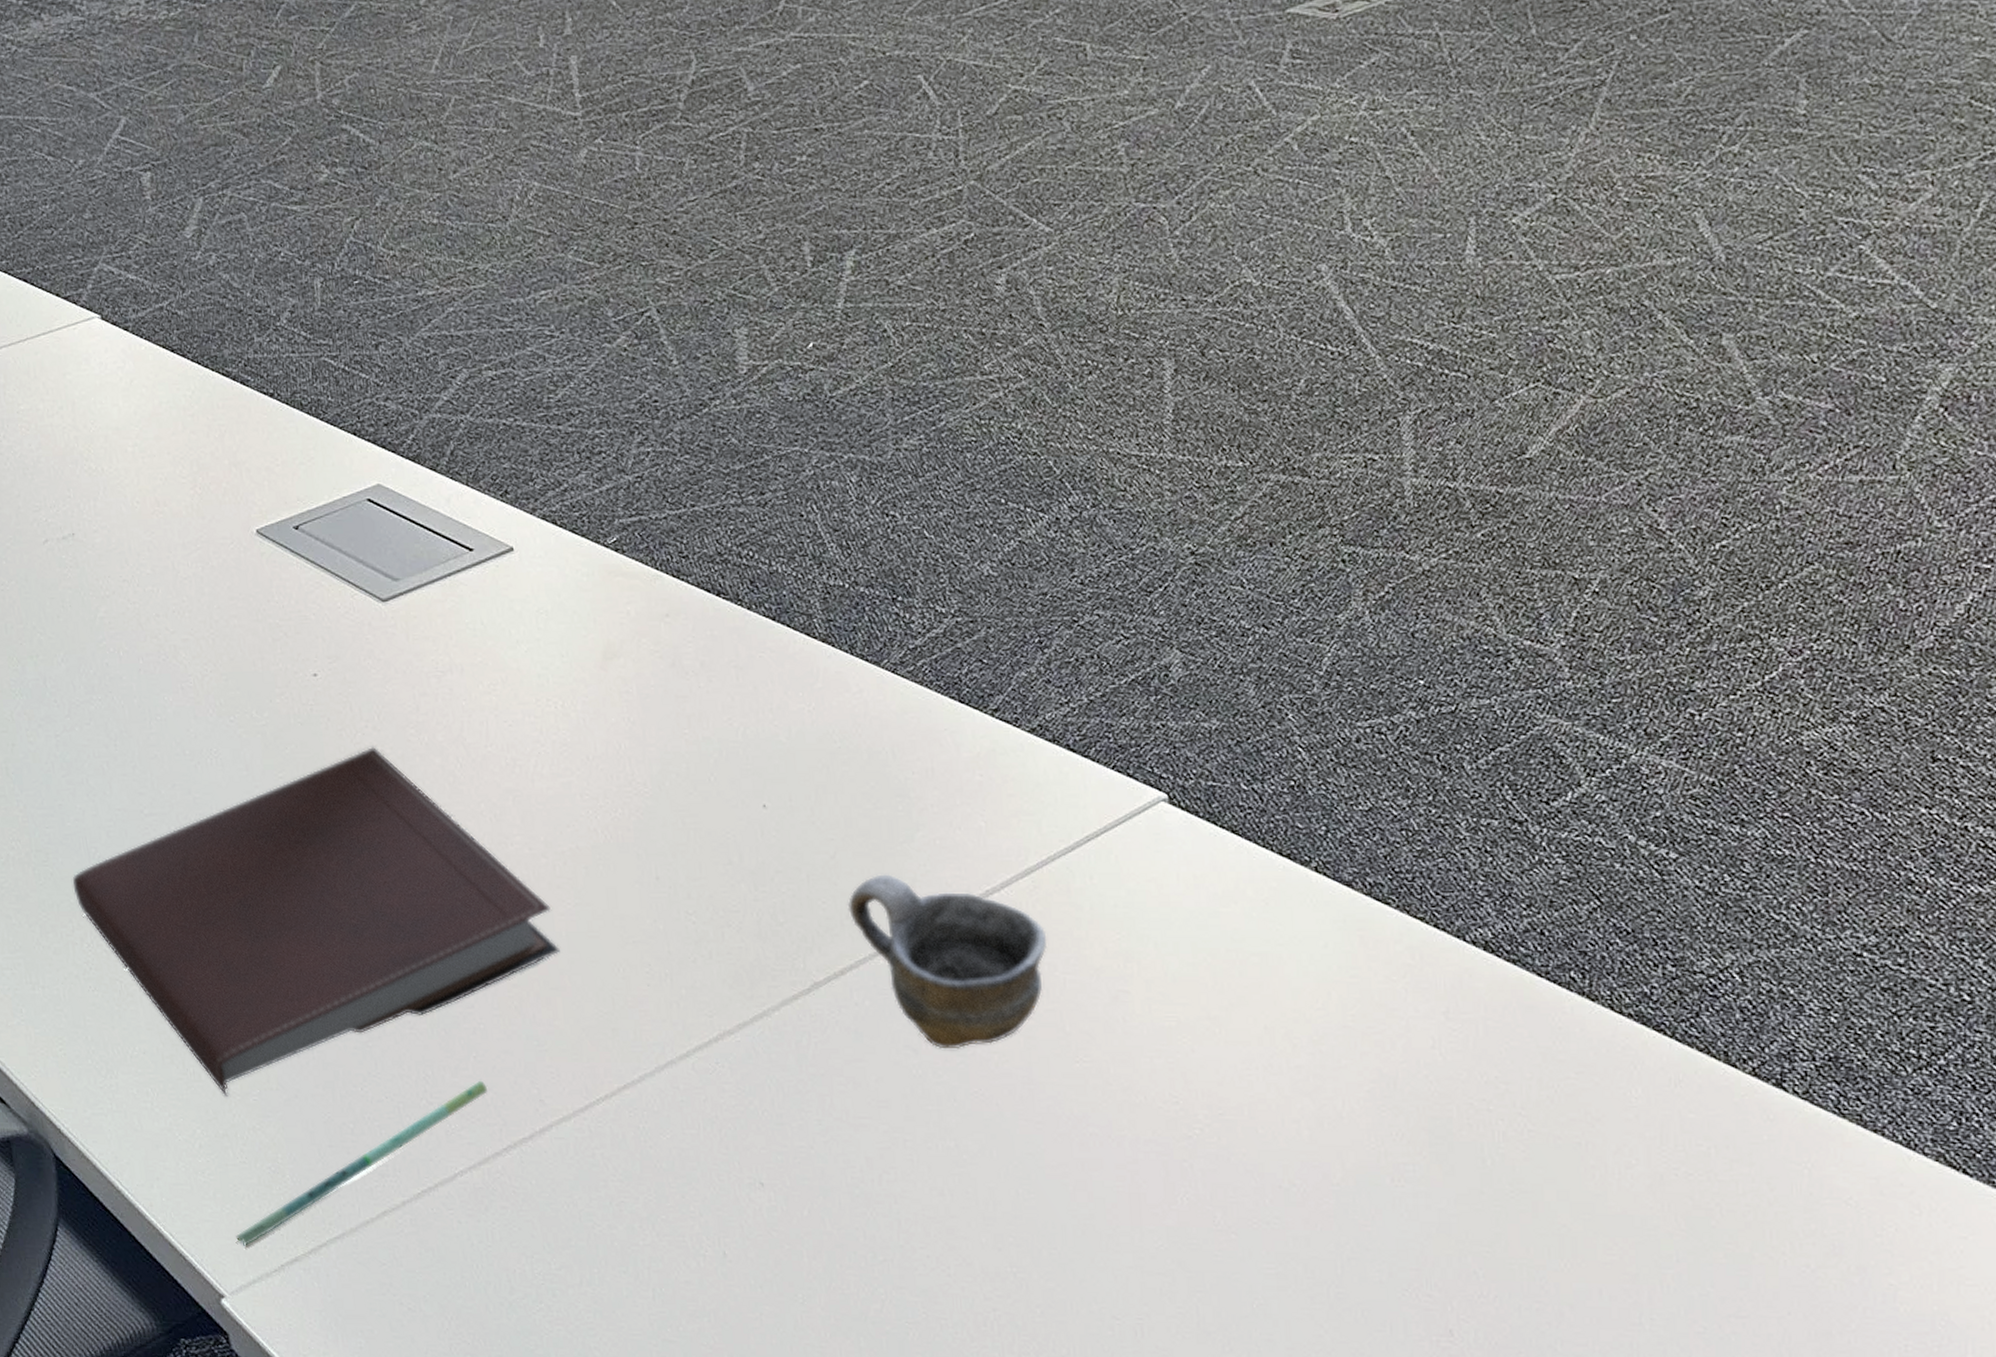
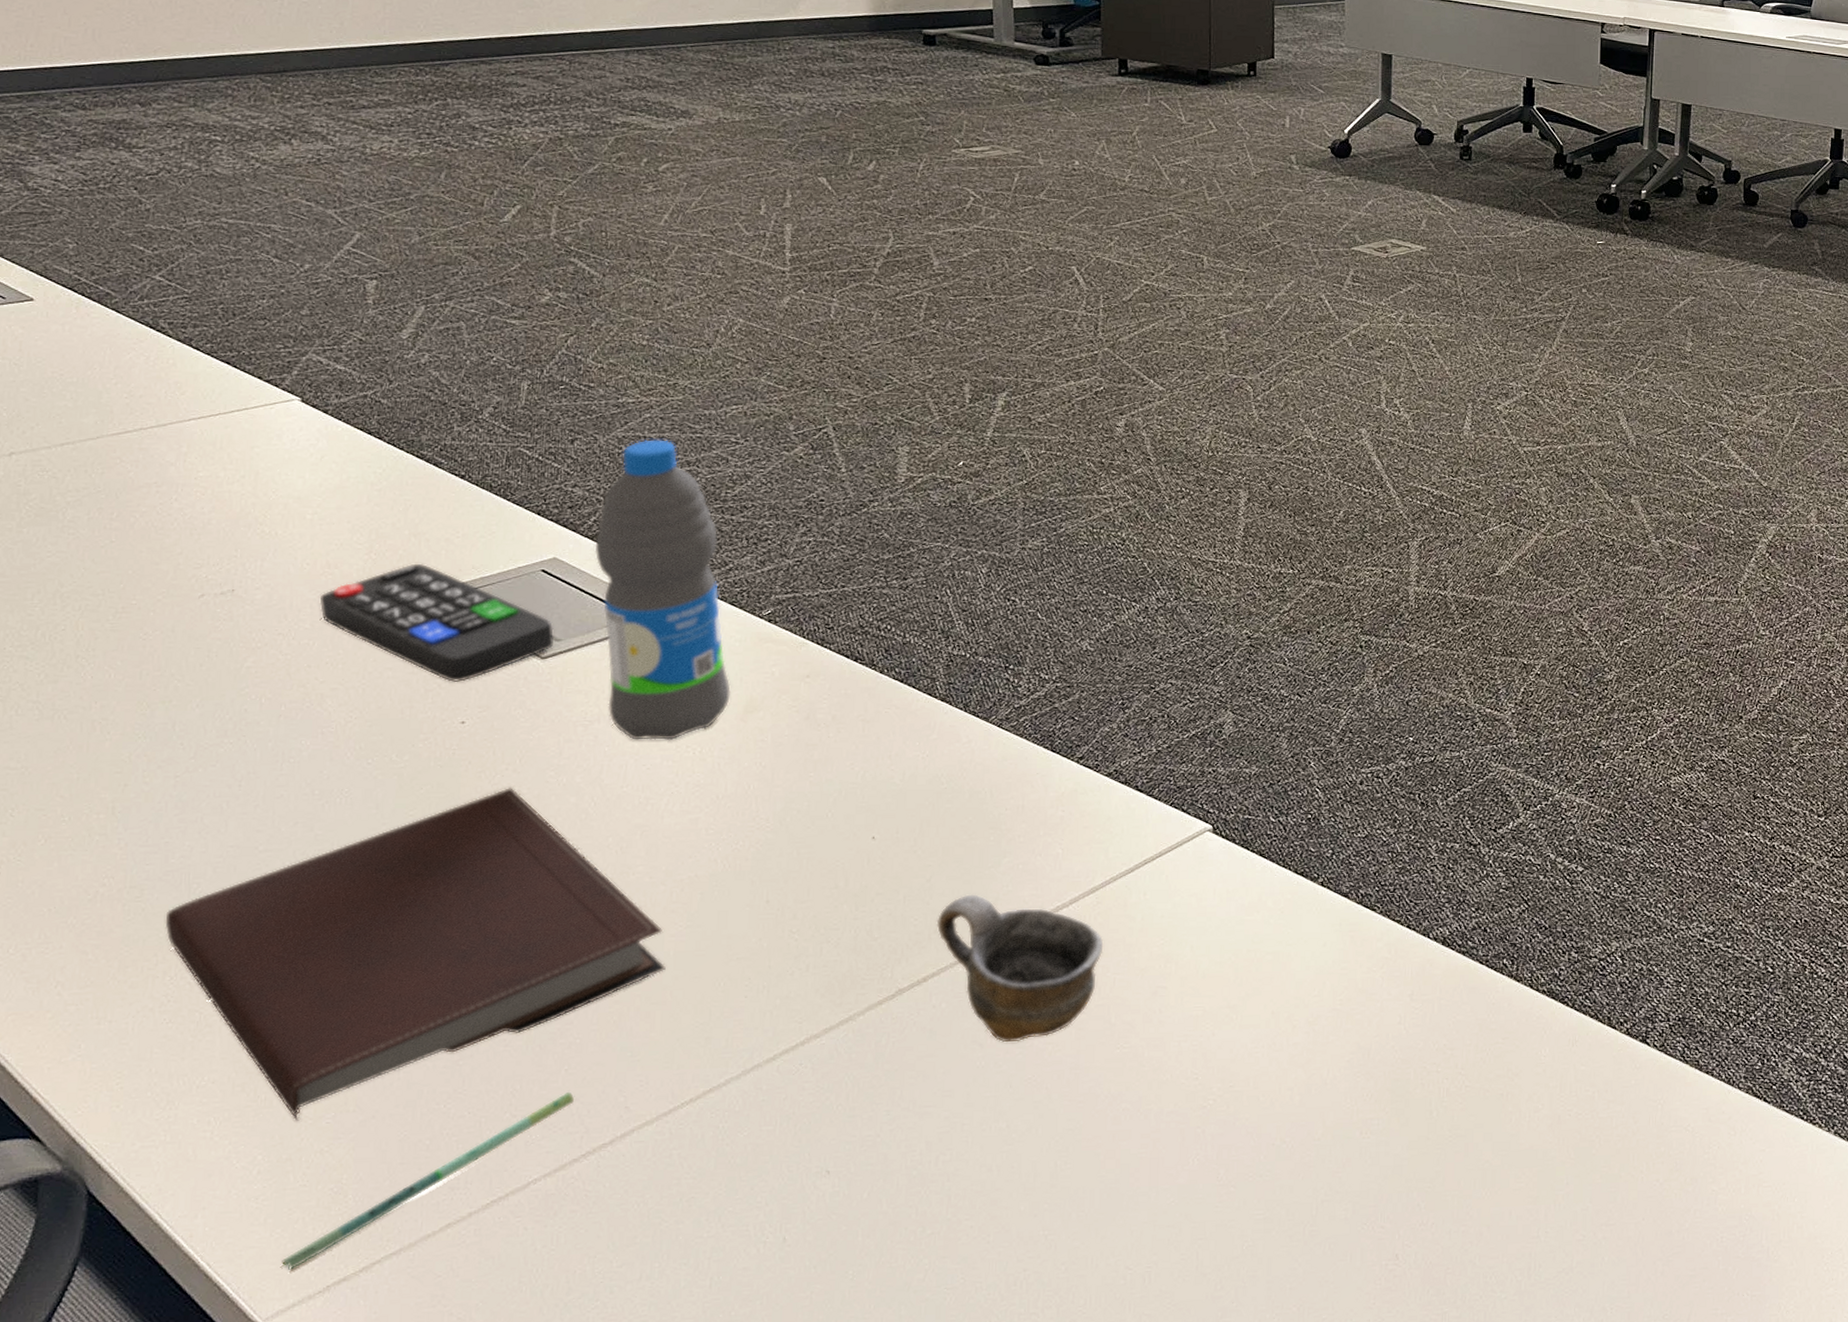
remote control: none [155,496,393,630] -> present [319,563,555,682]
water bottle: none [417,337,586,694] -> present [594,439,731,741]

